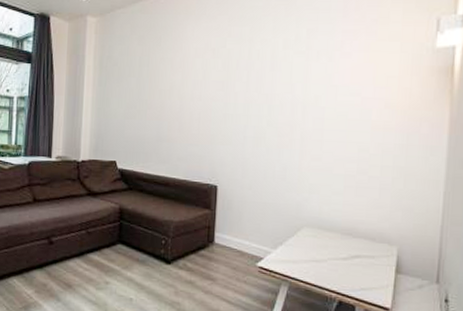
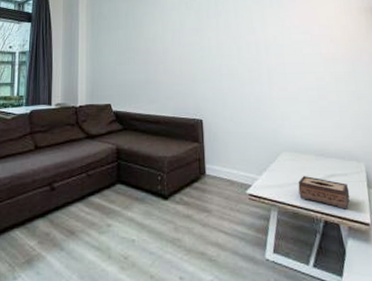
tissue box: none [315,254,374,292] -> present [298,176,350,210]

